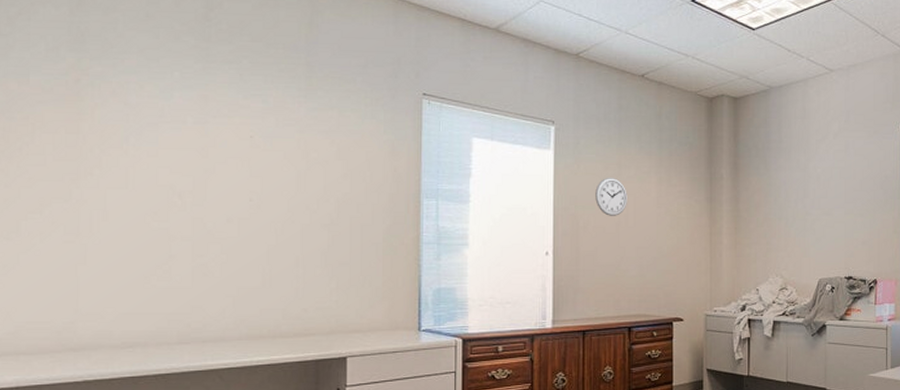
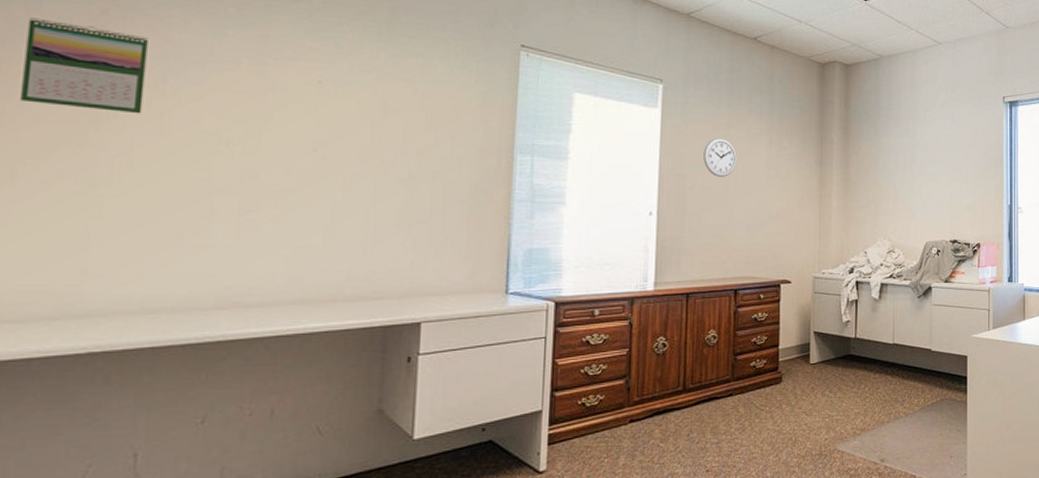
calendar: none [19,89,112,172] -> present [21,17,148,114]

